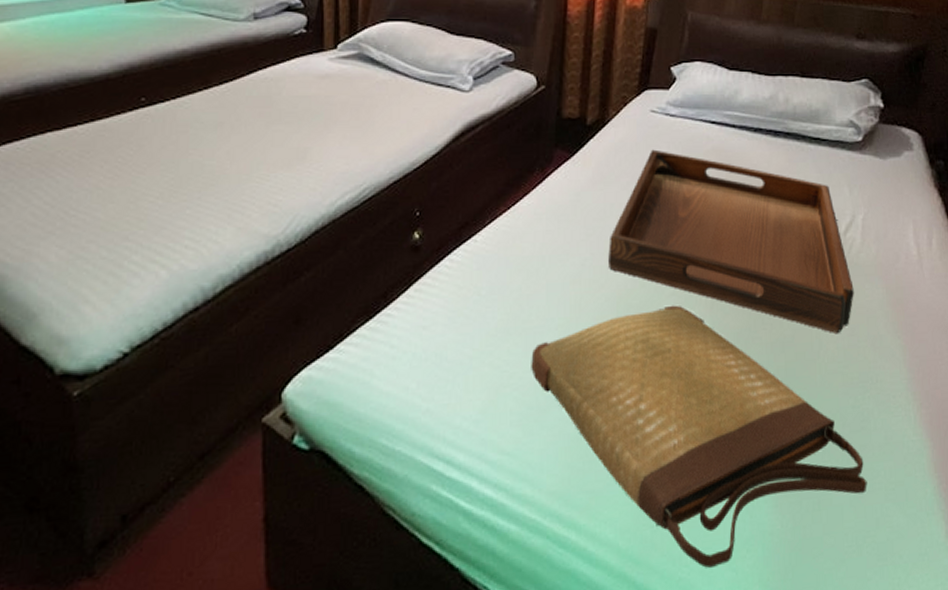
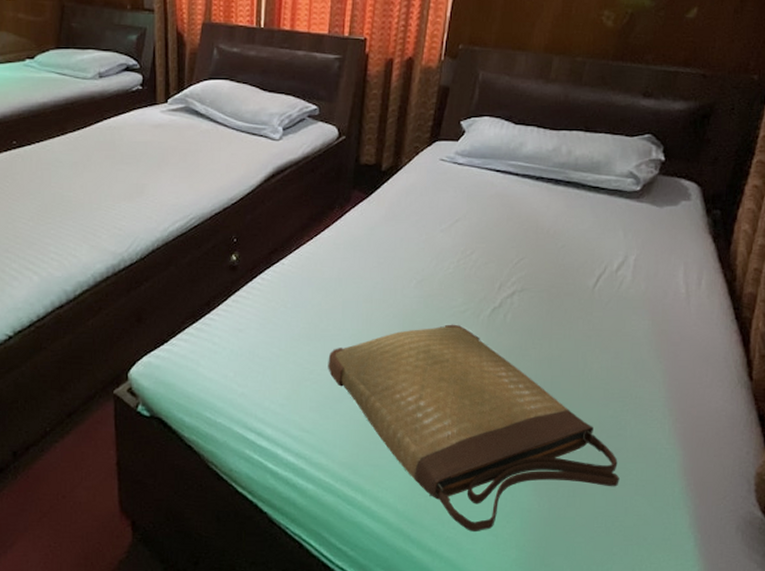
serving tray: present [608,149,854,333] -> none [397,193,621,355]

